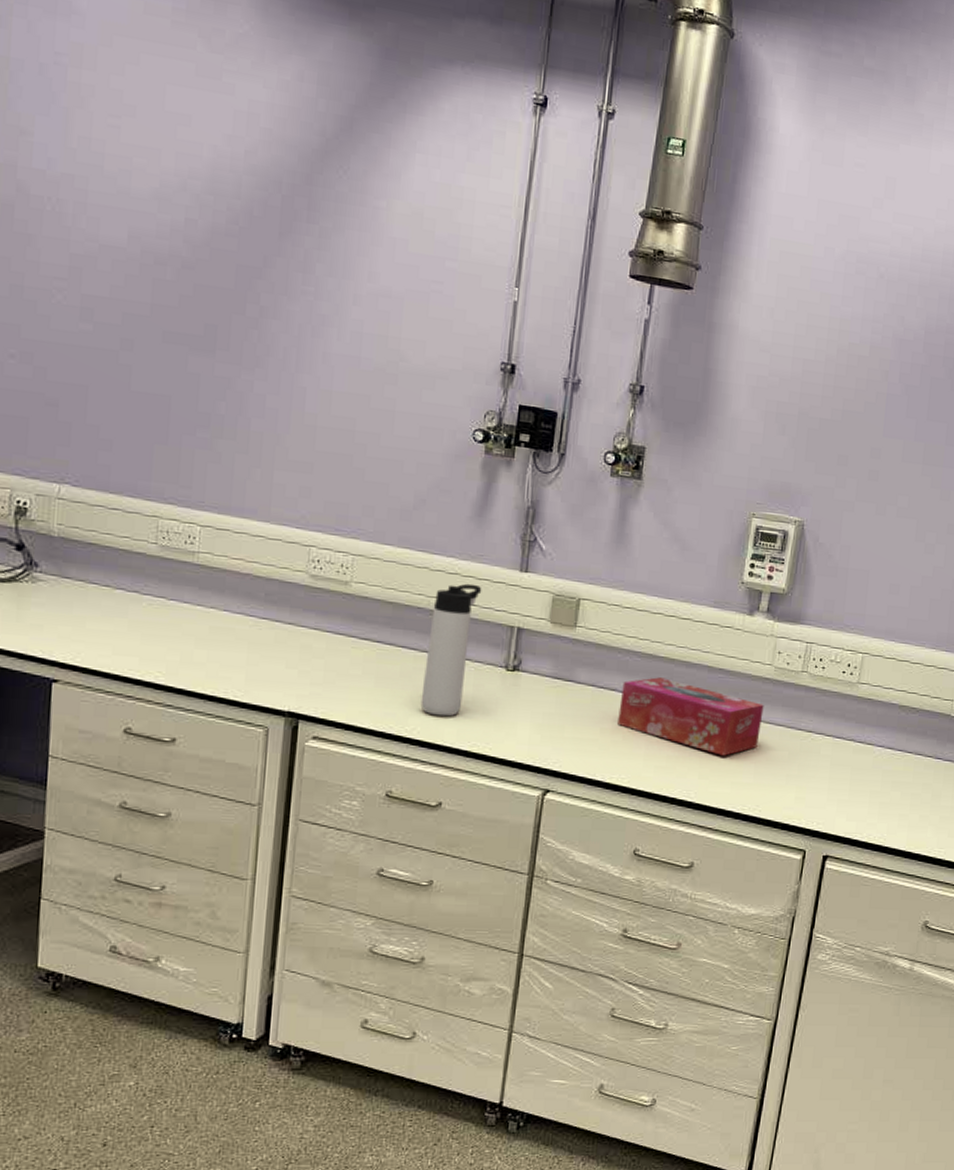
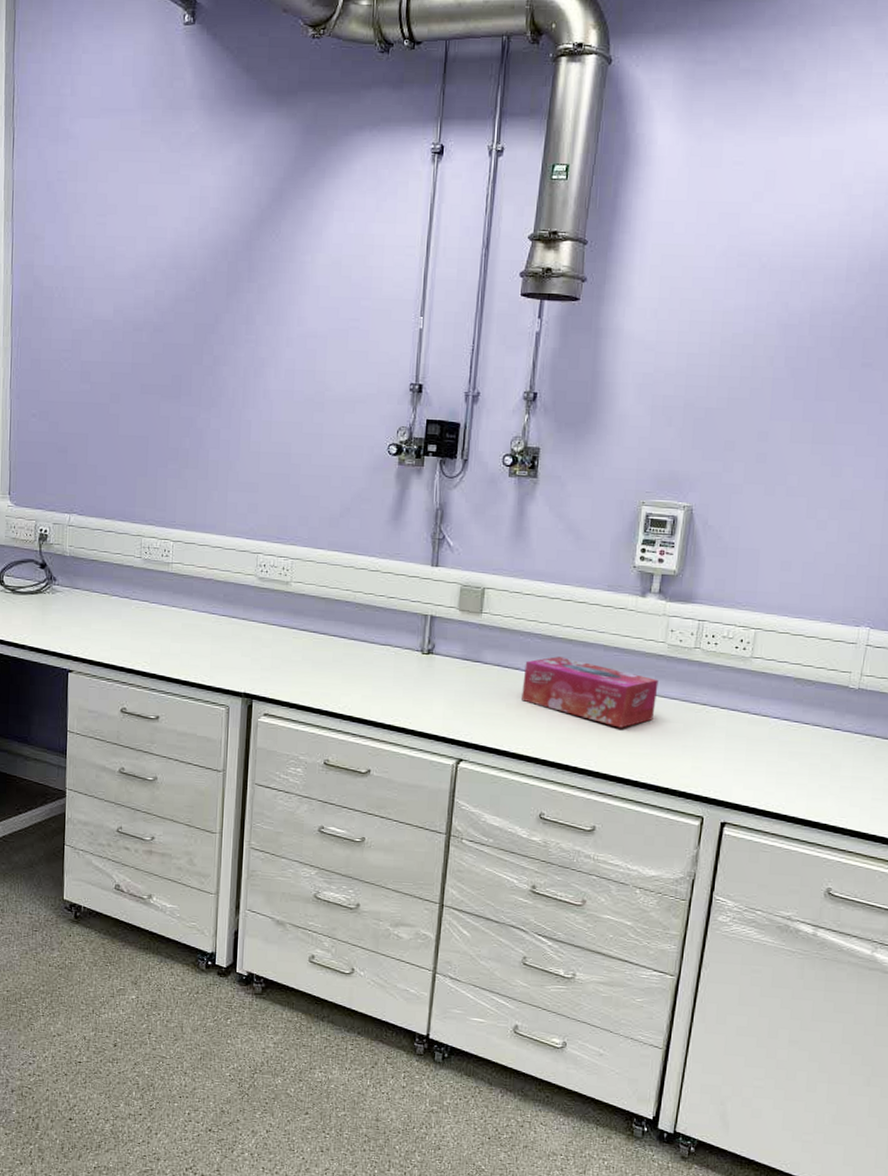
thermos bottle: present [420,583,482,717] -> none [350,579,399,695]

